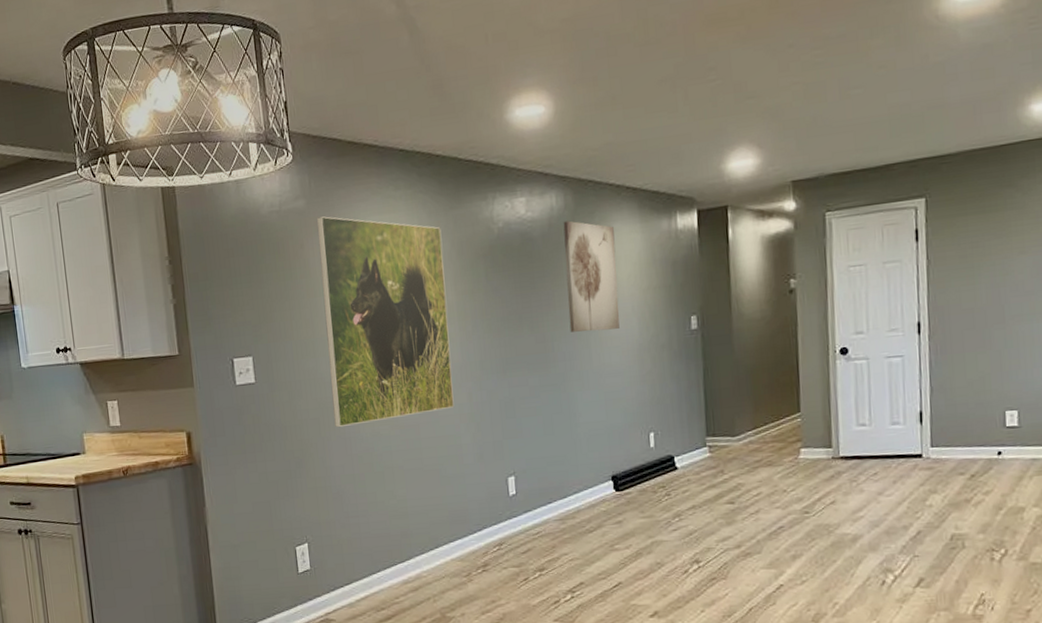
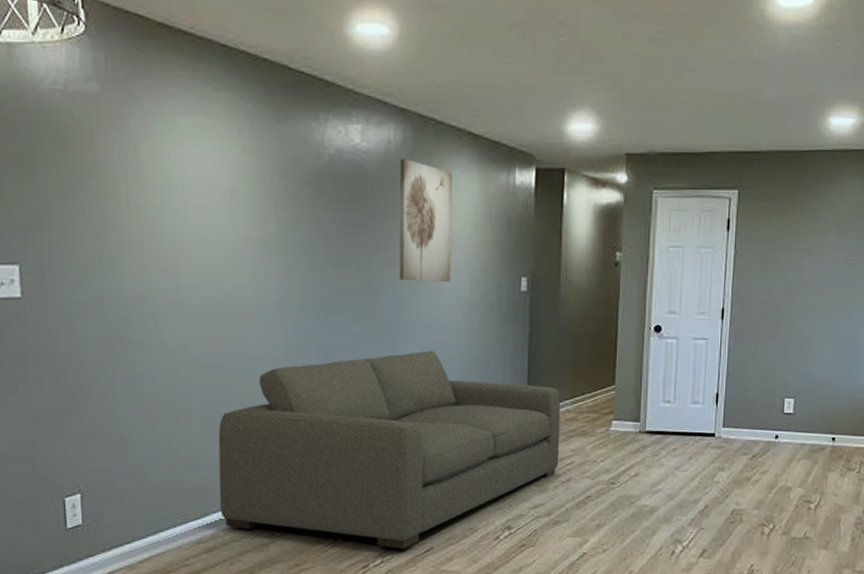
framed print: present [316,216,455,427] -> none [112,107,267,360]
sofa: none [417,395,745,585] -> present [218,351,560,549]

